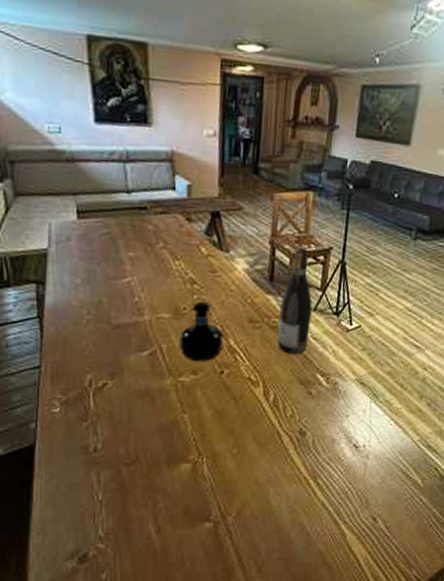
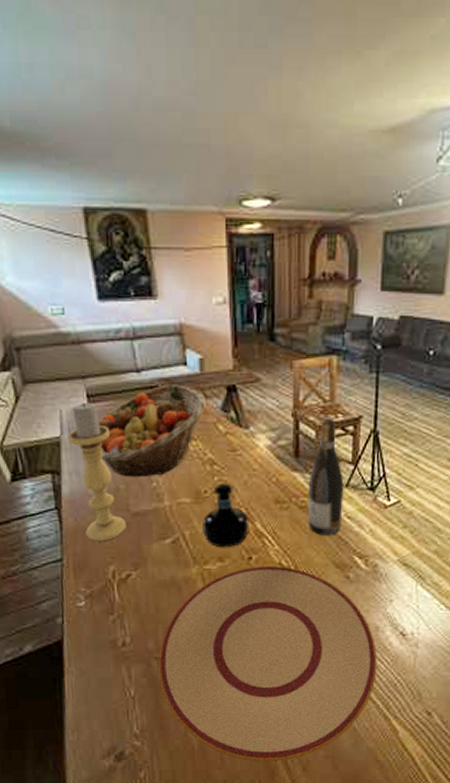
candle holder: none [55,217,106,351] -> present [67,402,126,542]
fruit basket: none [85,206,192,292] -> present [97,384,207,478]
plate: none [127,380,332,564] -> present [158,566,378,763]

